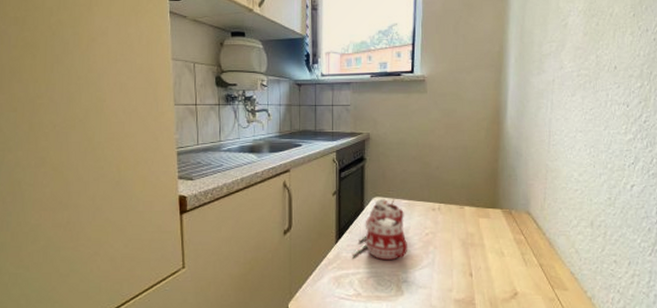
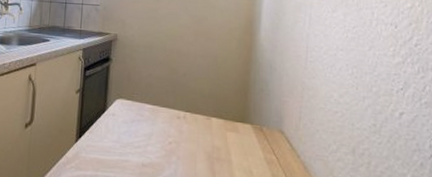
mug: present [351,198,408,261] -> none [90,100,150,167]

